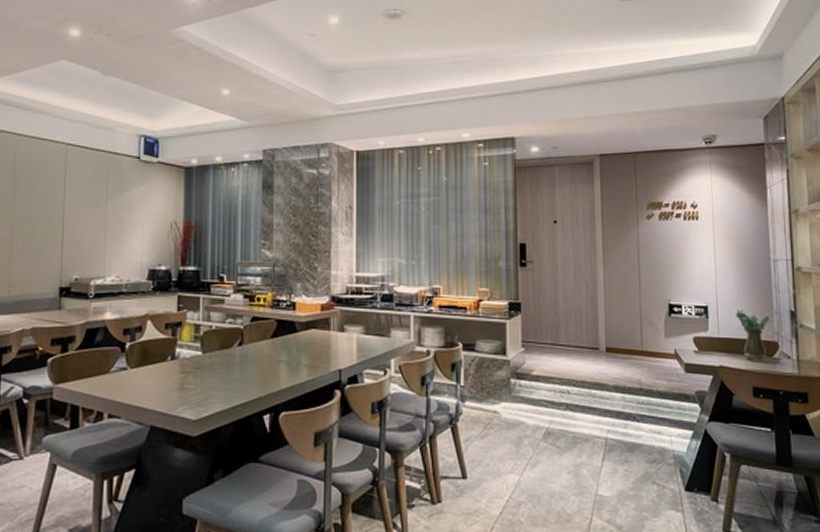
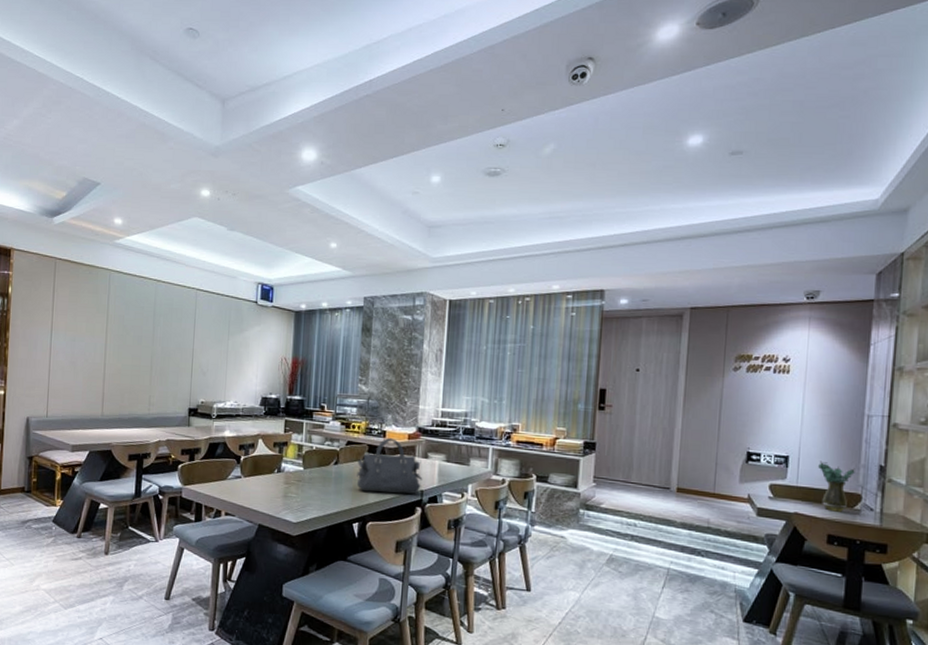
shoulder bag: none [265,311,340,376] -> present [356,438,423,494]

